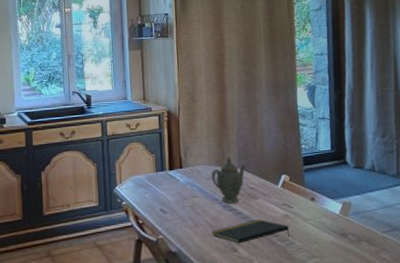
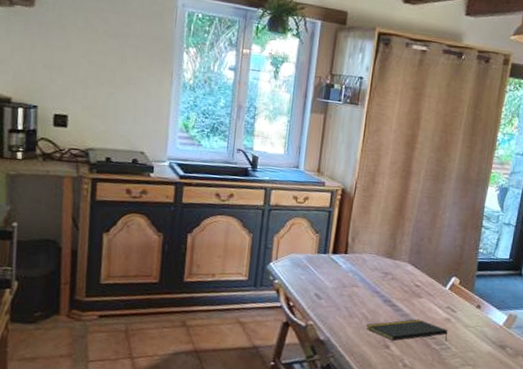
teapot: present [211,156,246,204] -> none [376,249,417,299]

